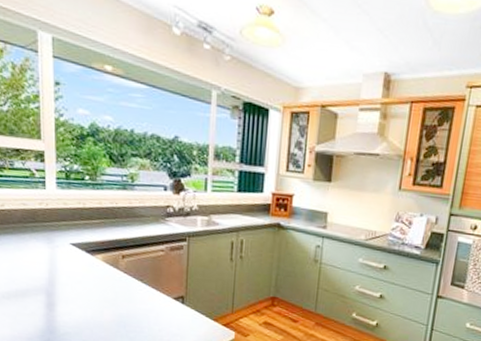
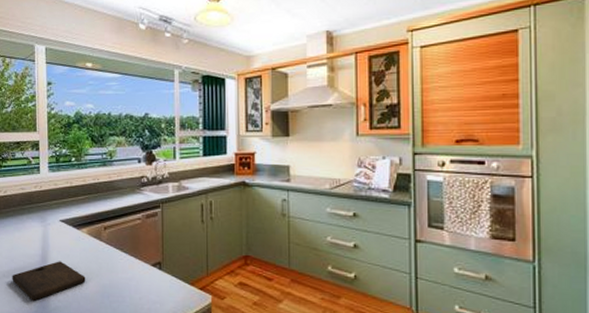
cutting board: none [13,286,100,325] -> present [12,261,86,301]

